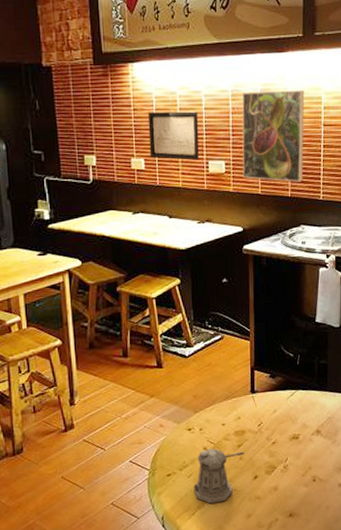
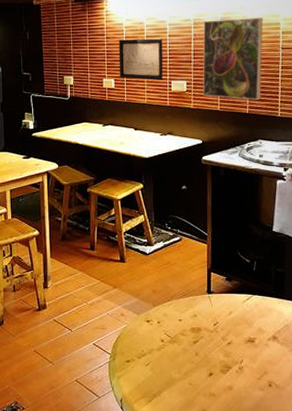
pepper shaker: present [194,448,244,504] -> none [151,341,200,394]

